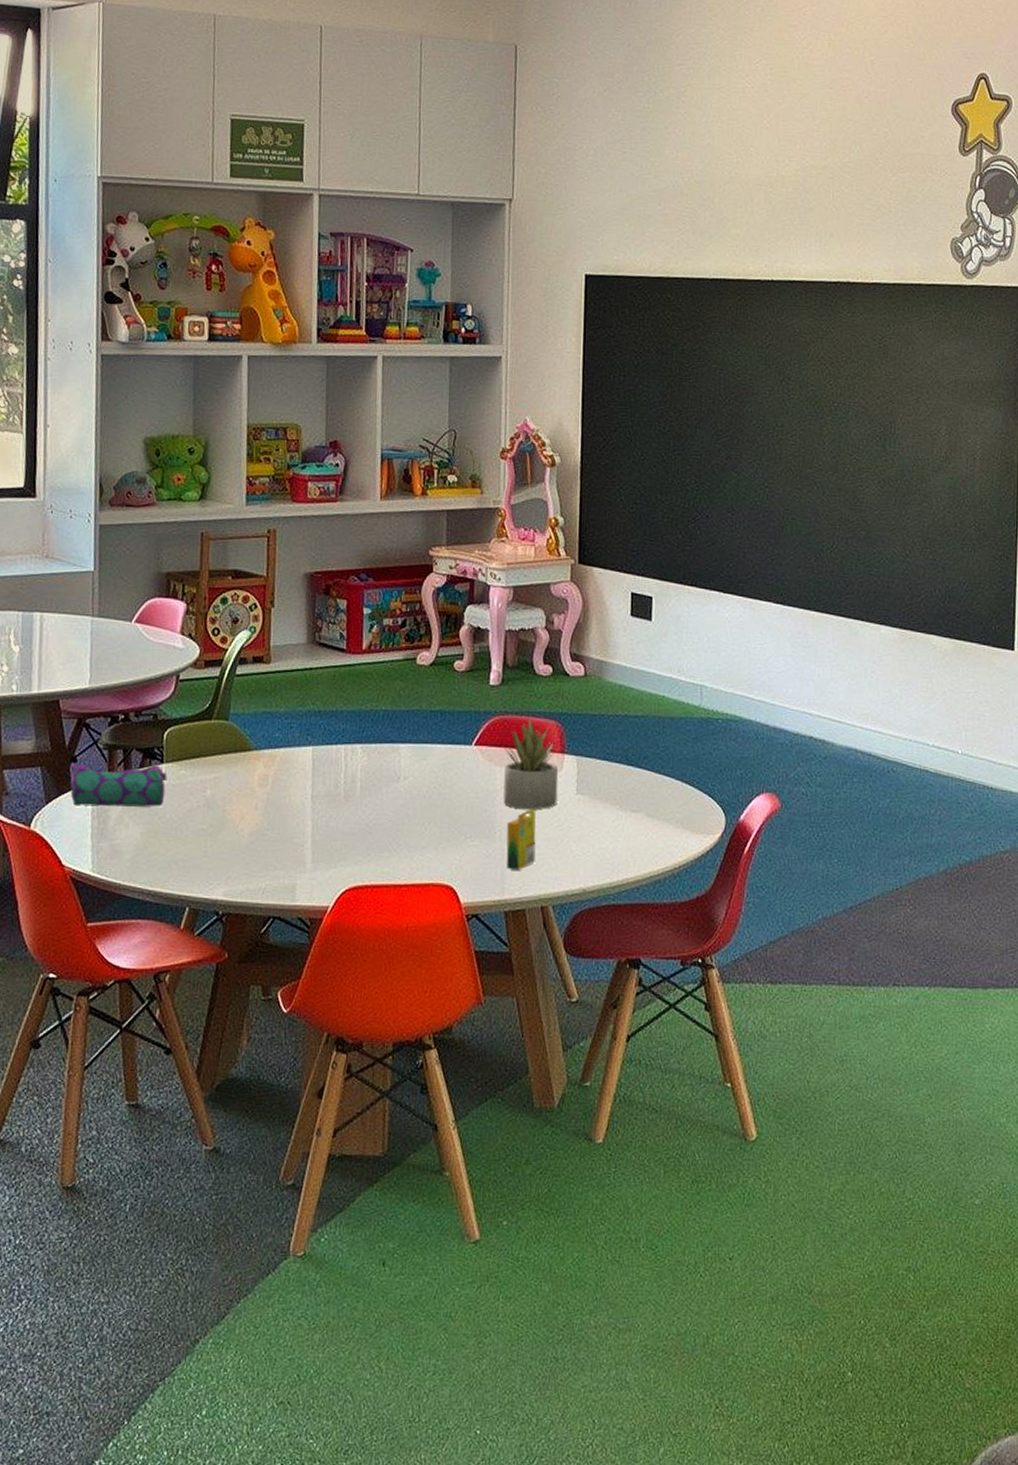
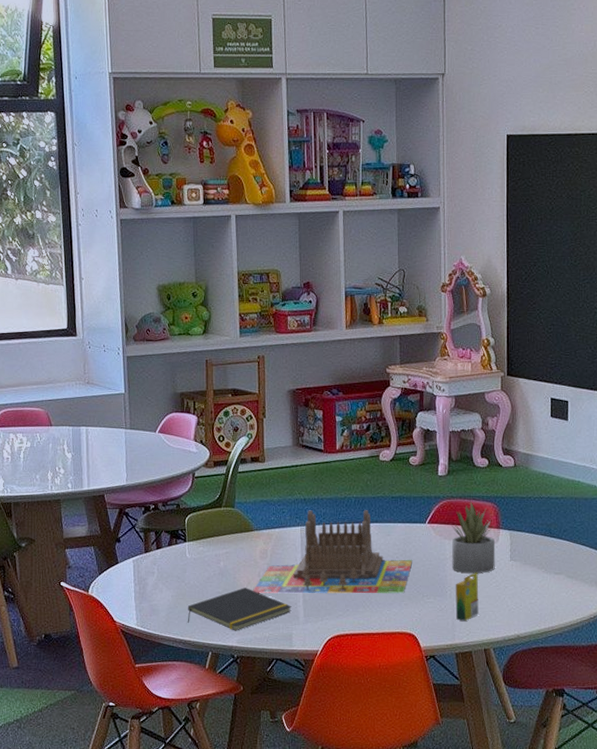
pencil case: present [70,764,167,807] -> none [116,542,190,576]
notepad: none [159,823,297,880] -> present [187,588,292,631]
board game: none [246,725,454,834] -> present [252,510,413,594]

